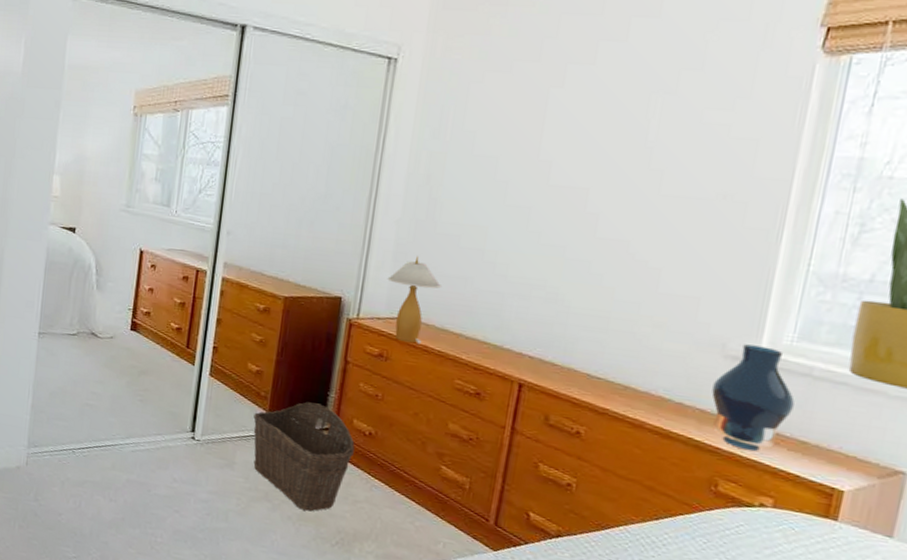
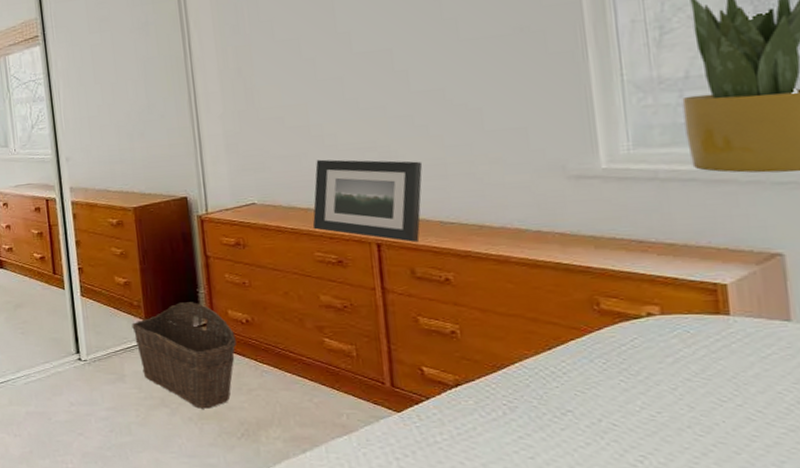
table lamp: present [387,256,443,344] -> none [225,144,279,227]
picture frame: none [460,287,587,390] -> present [312,159,423,242]
vase: present [711,344,795,452] -> none [564,160,651,264]

